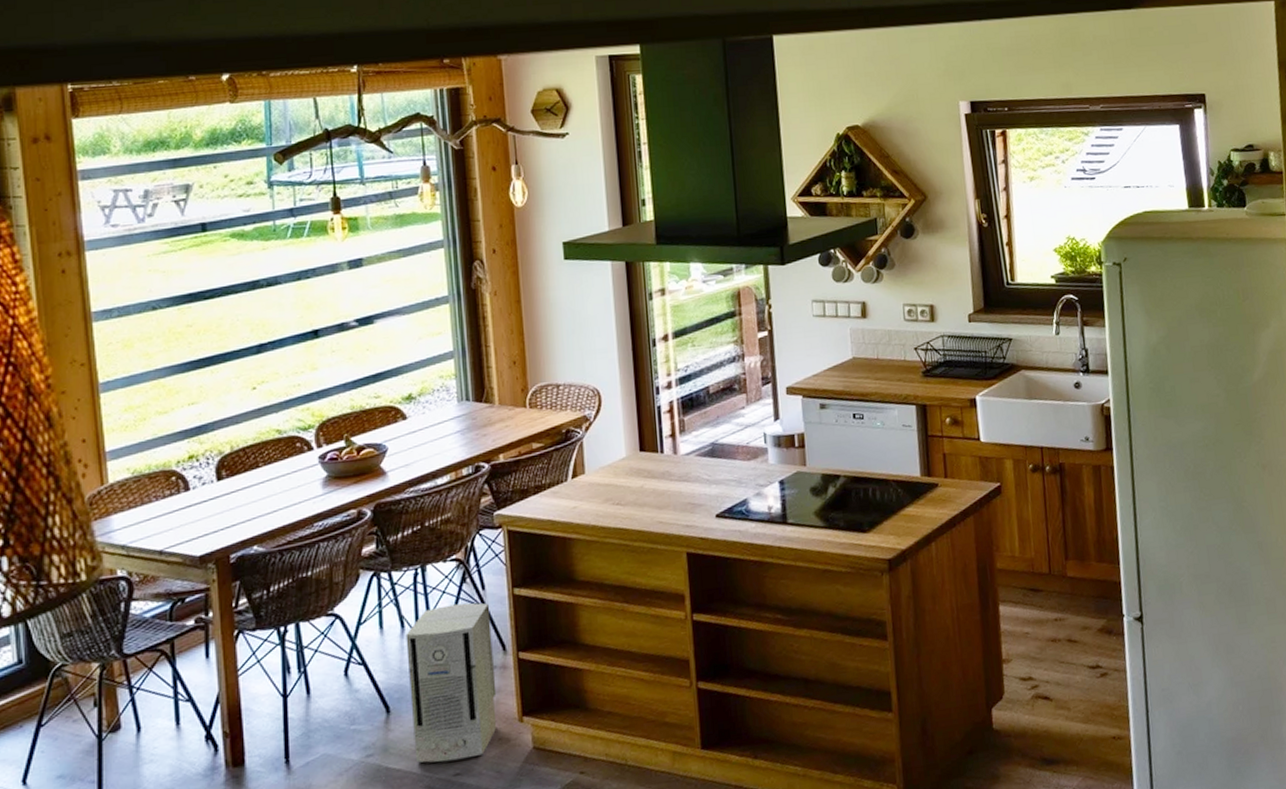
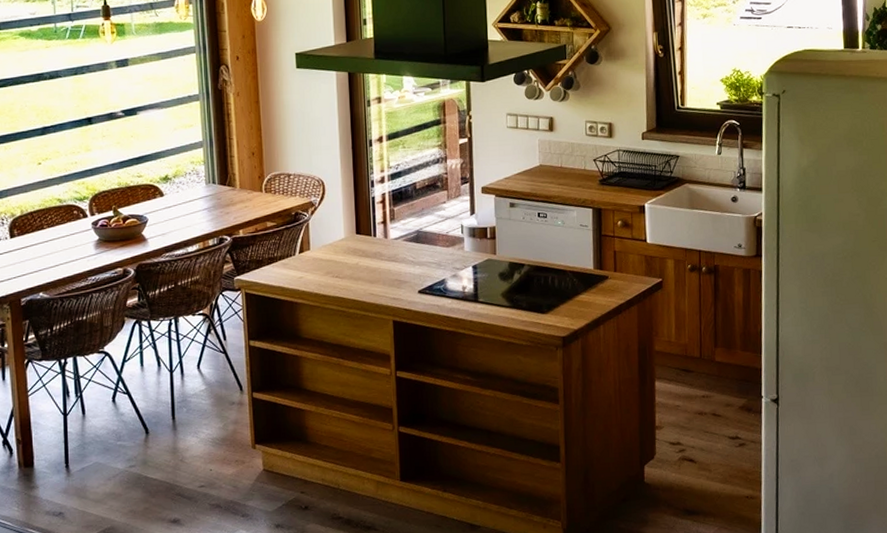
air purifier: present [406,602,497,763] -> none [161,350,235,476]

